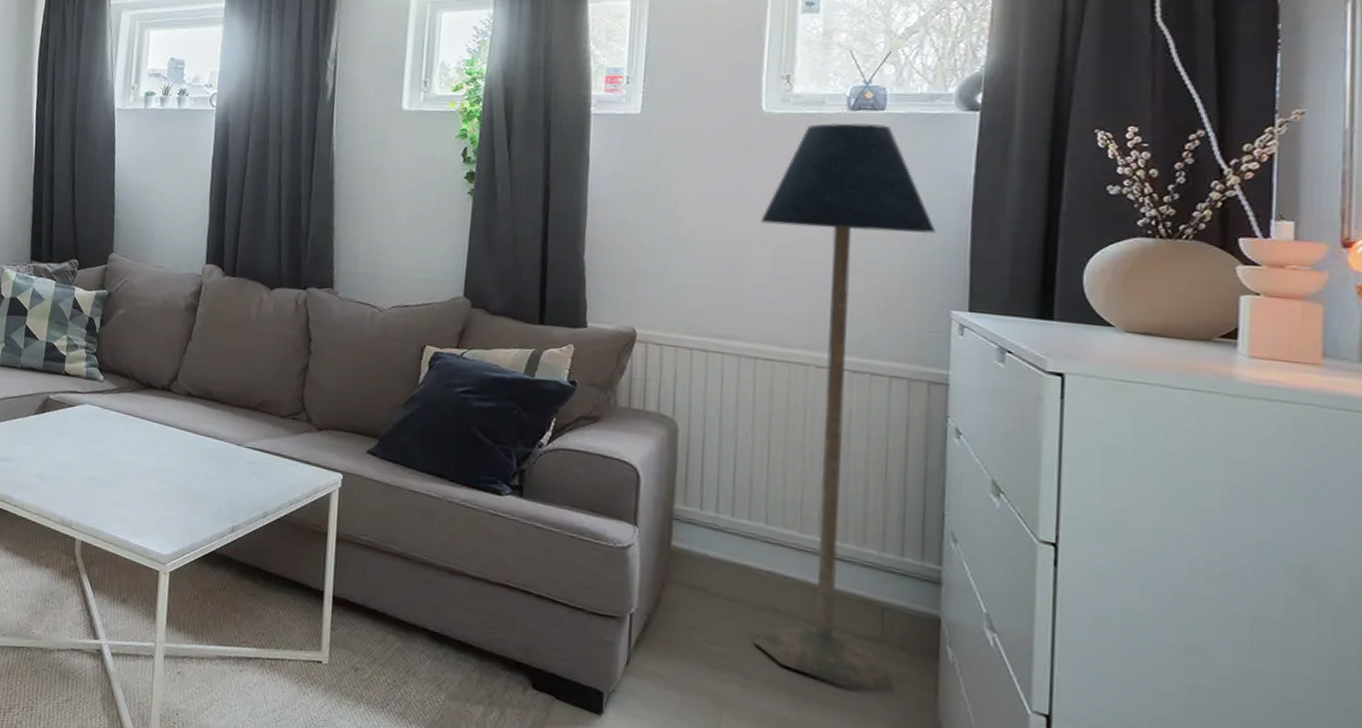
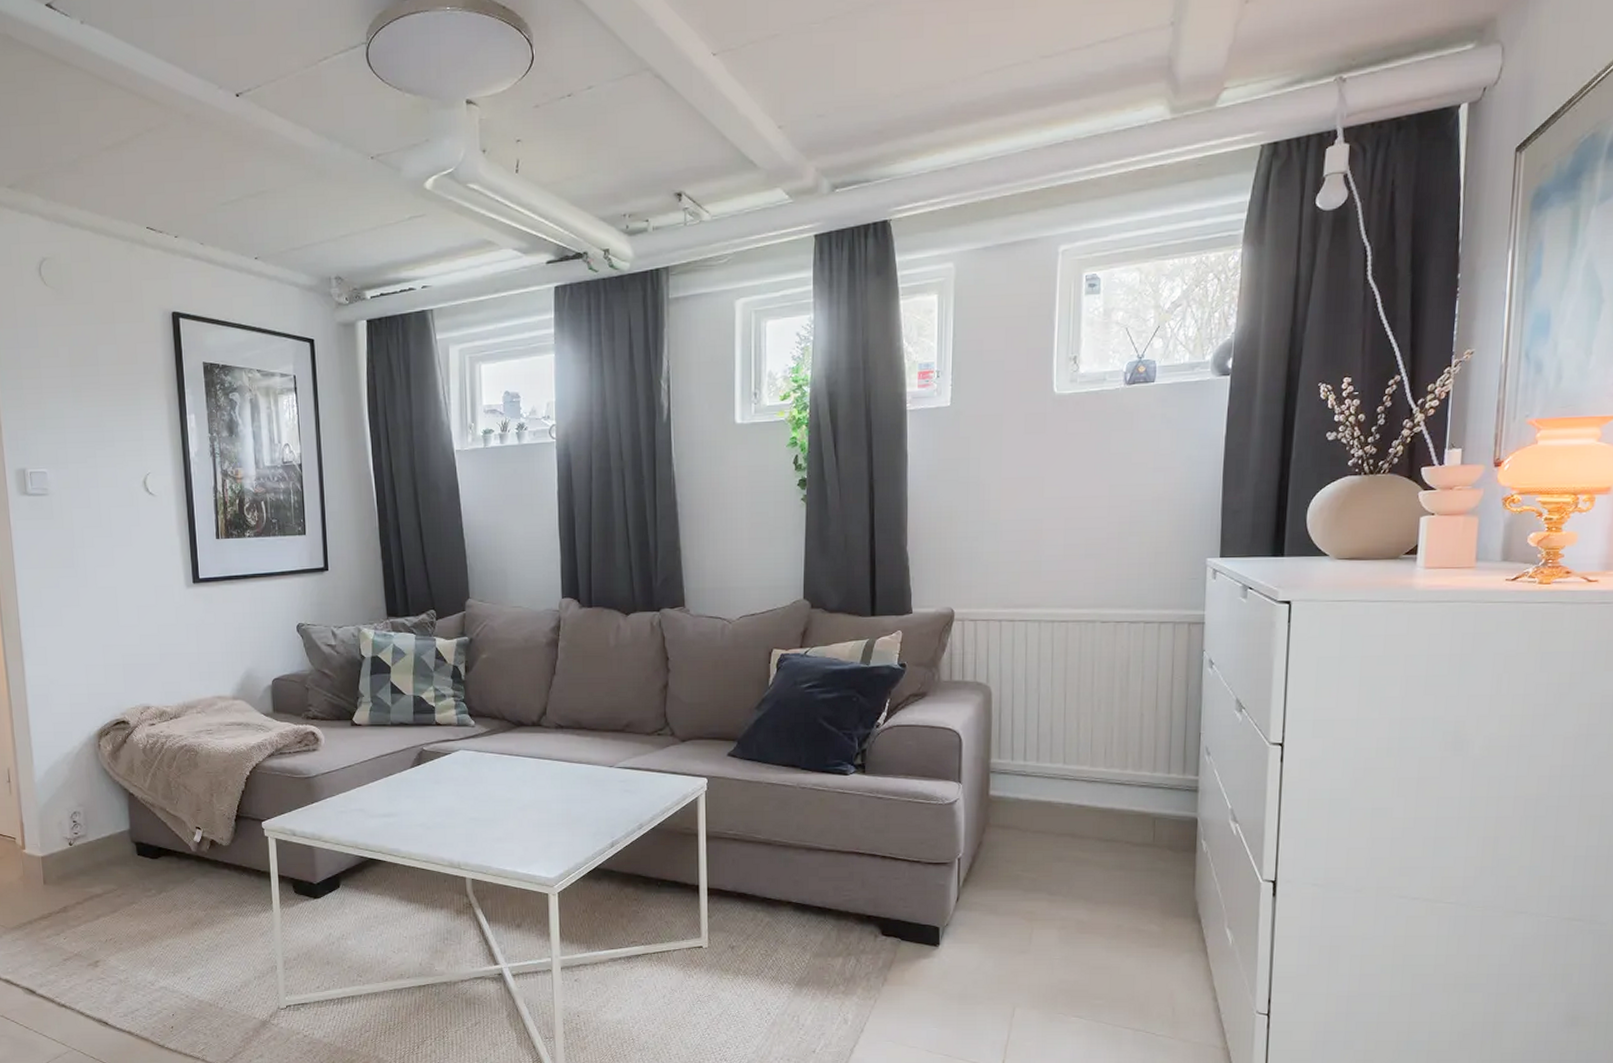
floor lamp: present [753,123,935,690] -> none [1054,396,1195,887]

